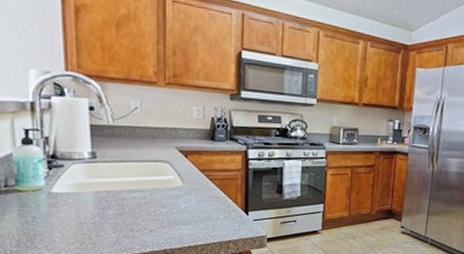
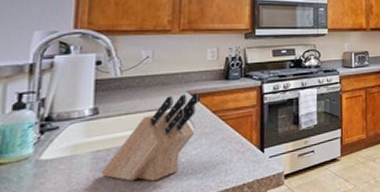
knife block: none [103,149,187,226] -> present [100,92,200,182]

